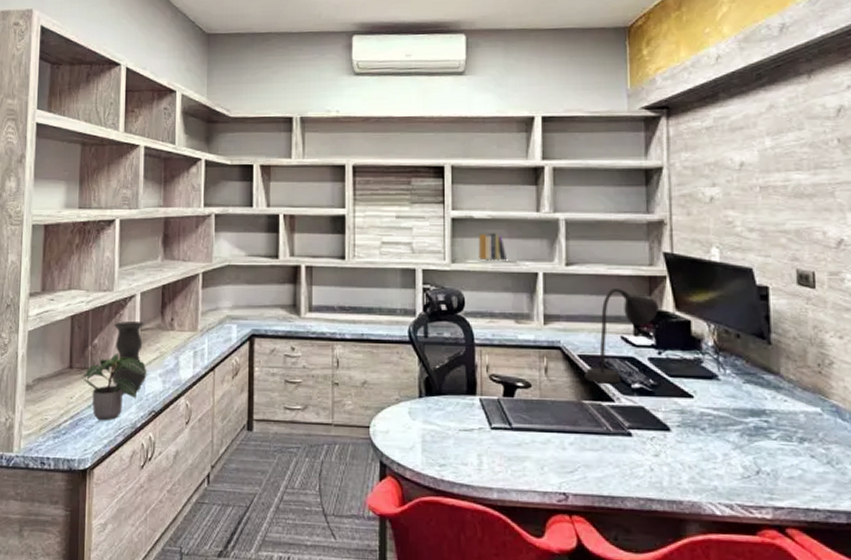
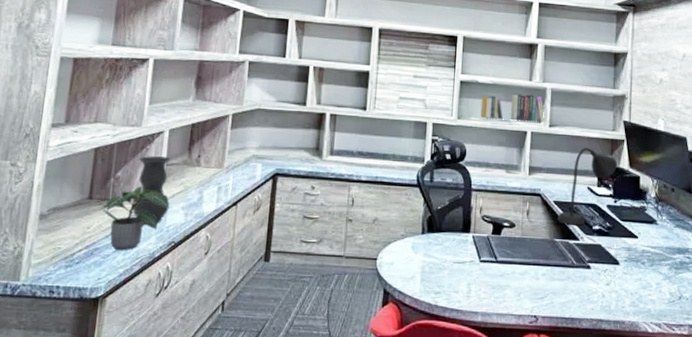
books: none [516,228,561,261] -> present [511,93,546,123]

